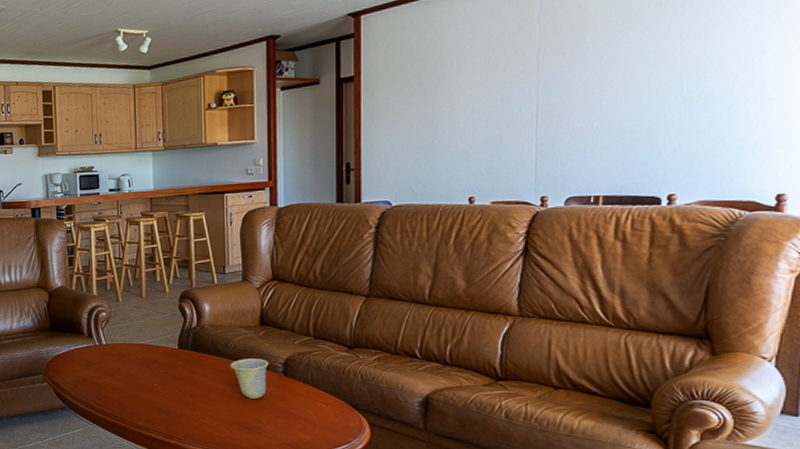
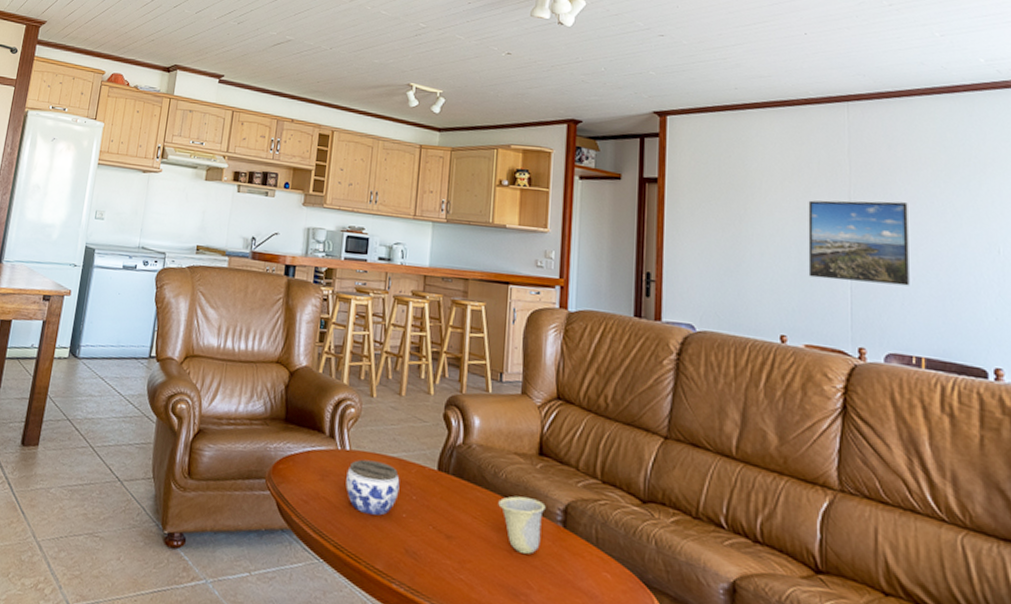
jar: none [106,349,149,388] -> present [346,459,400,516]
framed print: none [496,58,595,142] -> present [808,200,910,286]

